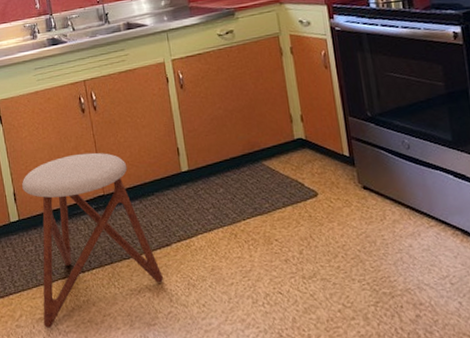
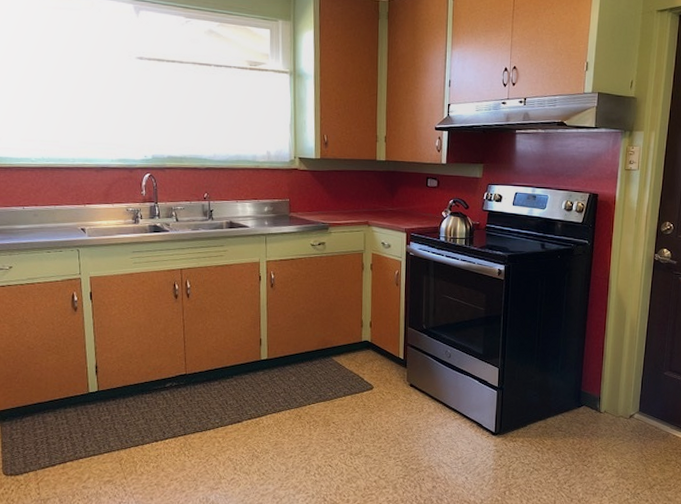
stool: present [22,152,163,328] -> none [105,335,231,490]

